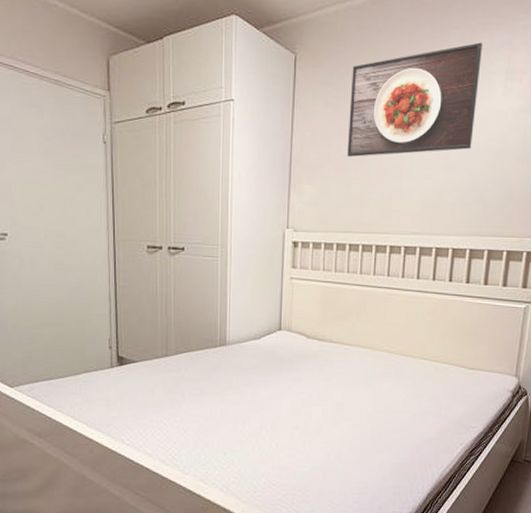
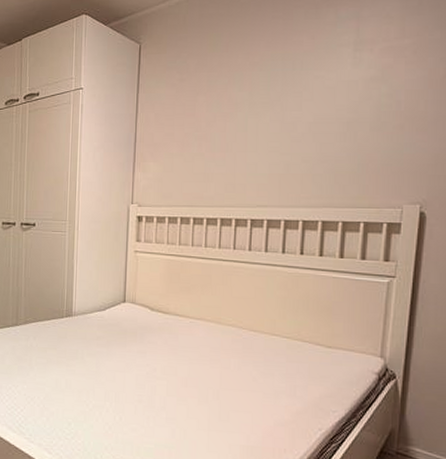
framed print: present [346,42,483,158] -> none [190,18,329,135]

